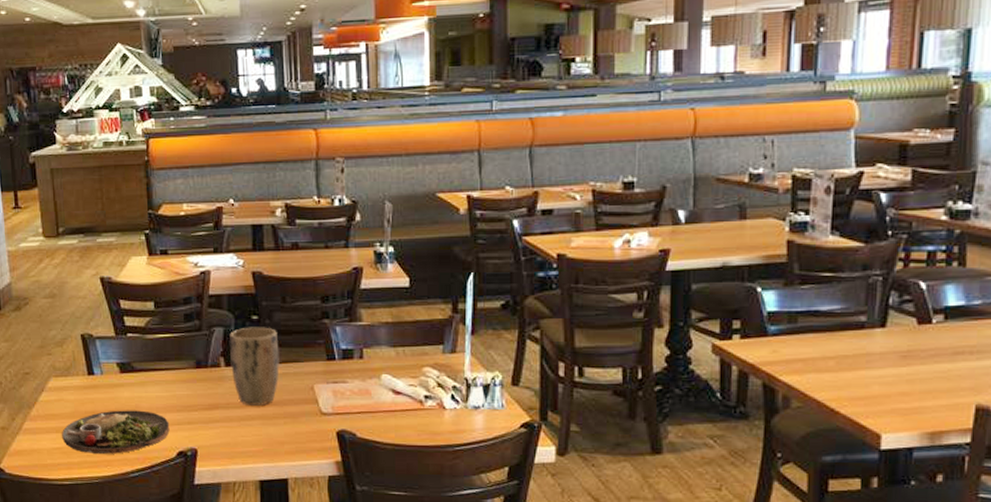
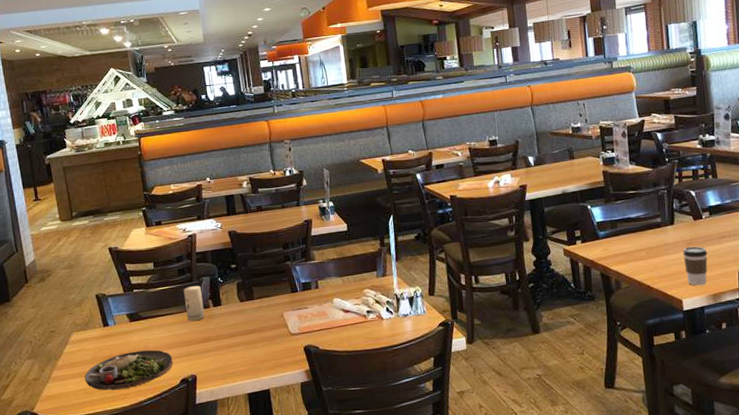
candle: none [188,338,214,382] -> present [183,286,205,322]
plant pot: present [229,327,279,406] -> none [215,272,256,335]
coffee cup: none [892,361,932,418] -> present [682,246,708,286]

